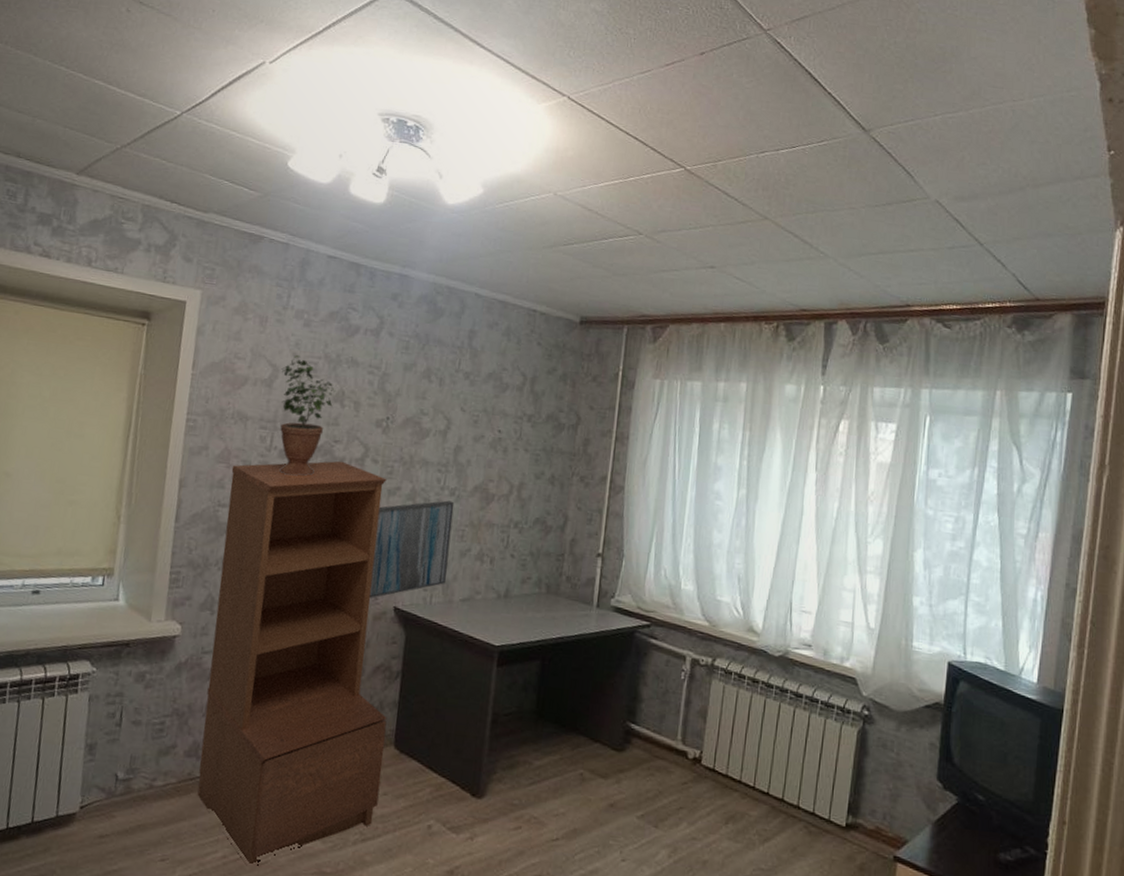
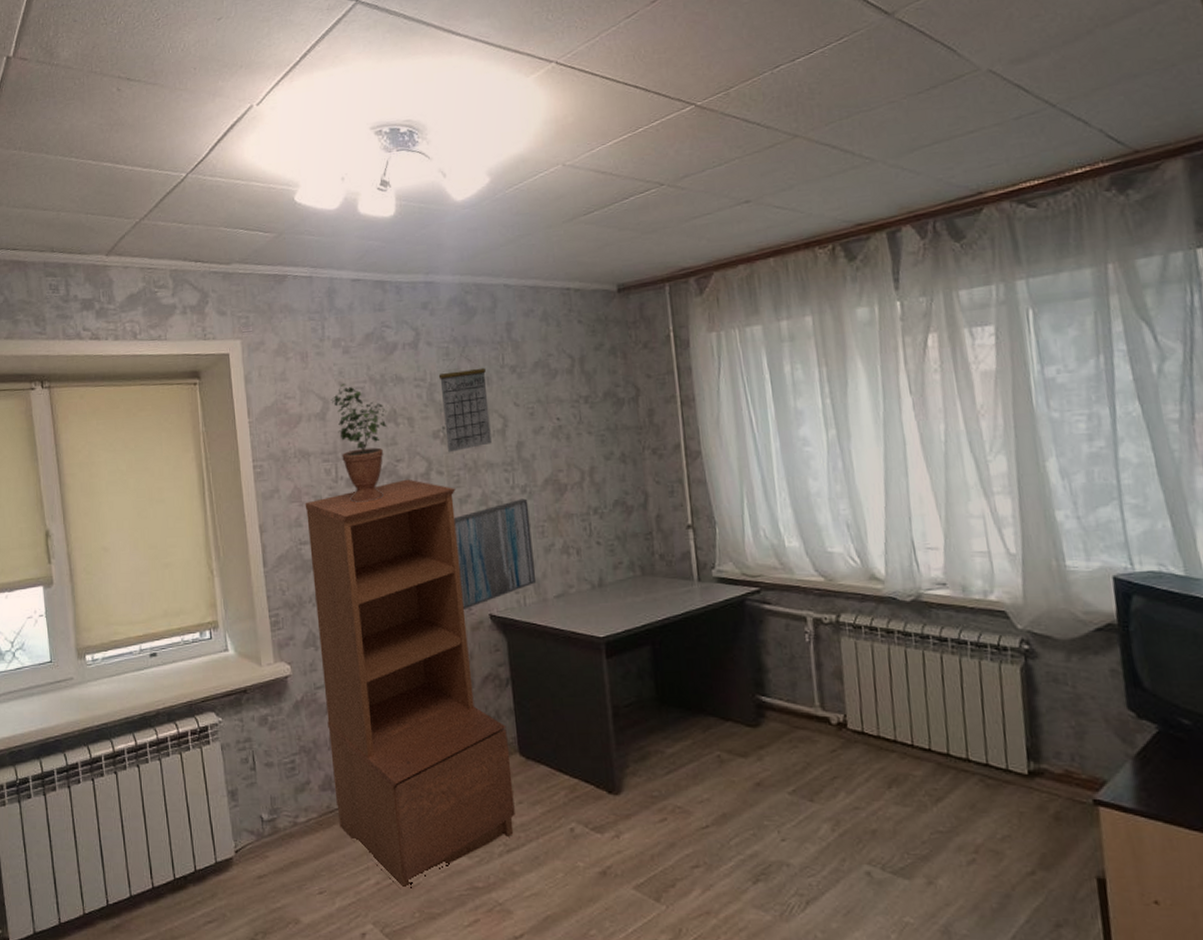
calendar: none [387,350,441,444] -> present [438,353,492,453]

